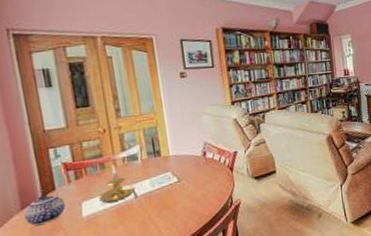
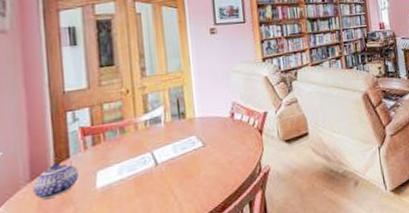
candle holder: present [98,165,135,203] -> none [115,128,155,172]

